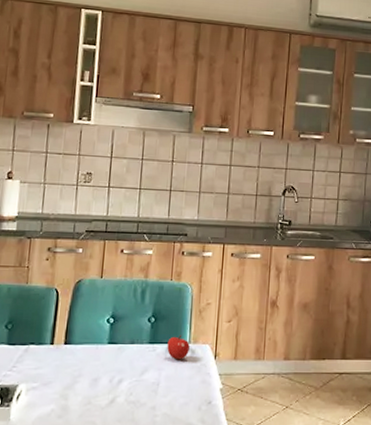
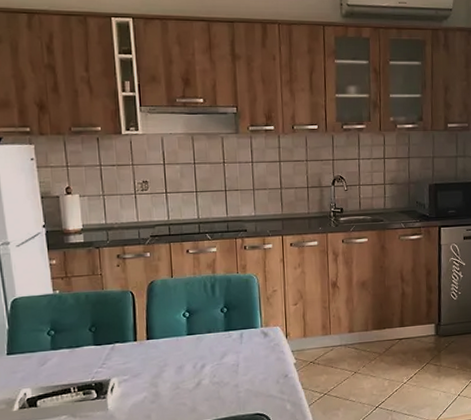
apple: present [167,335,190,360] -> none [241,321,262,343]

